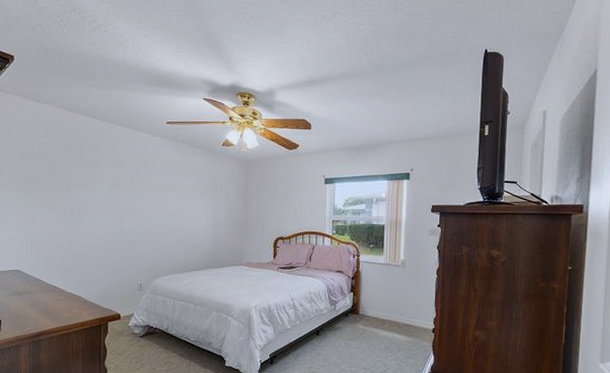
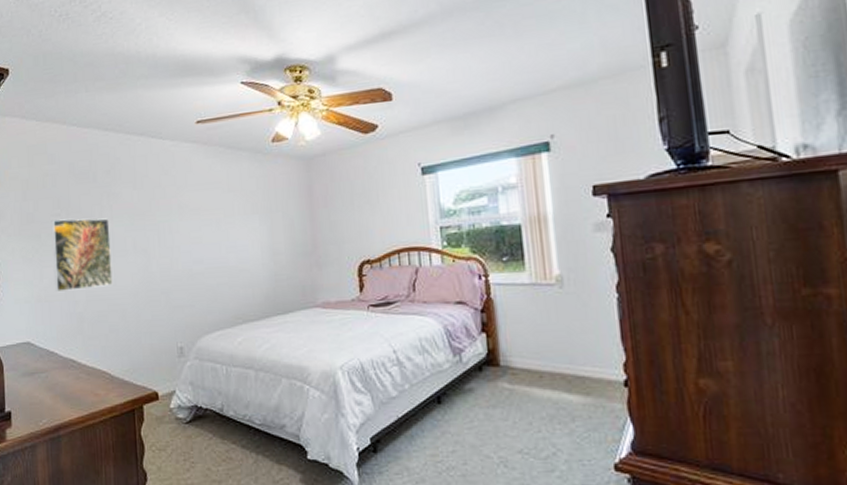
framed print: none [43,181,92,235] -> present [52,218,113,292]

